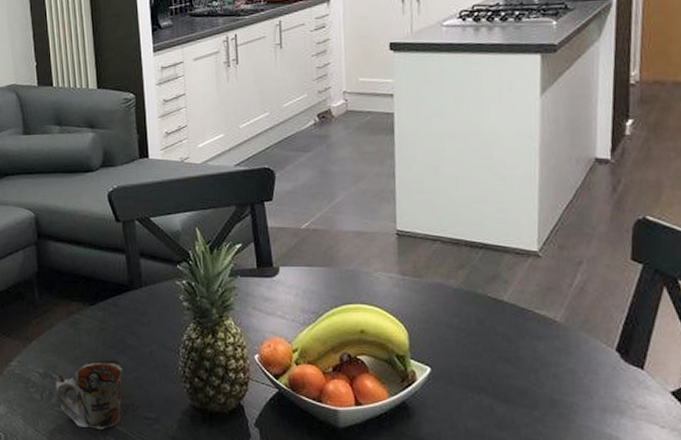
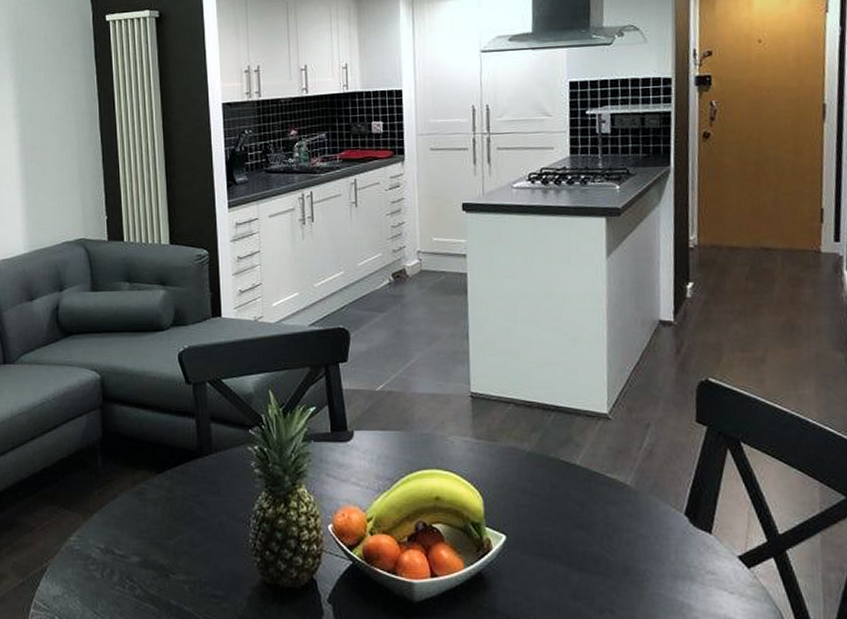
mug: present [55,360,123,429] -> none [117,532,190,610]

